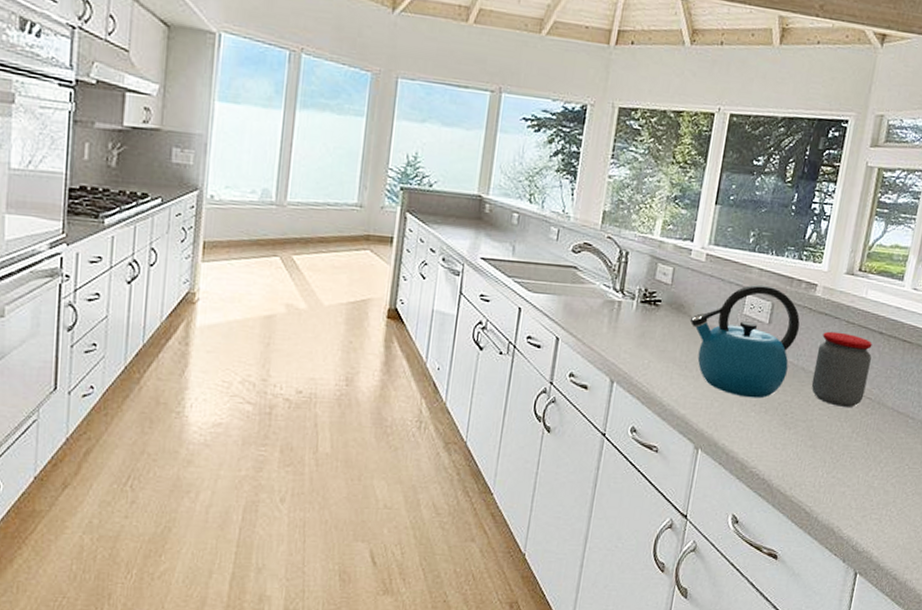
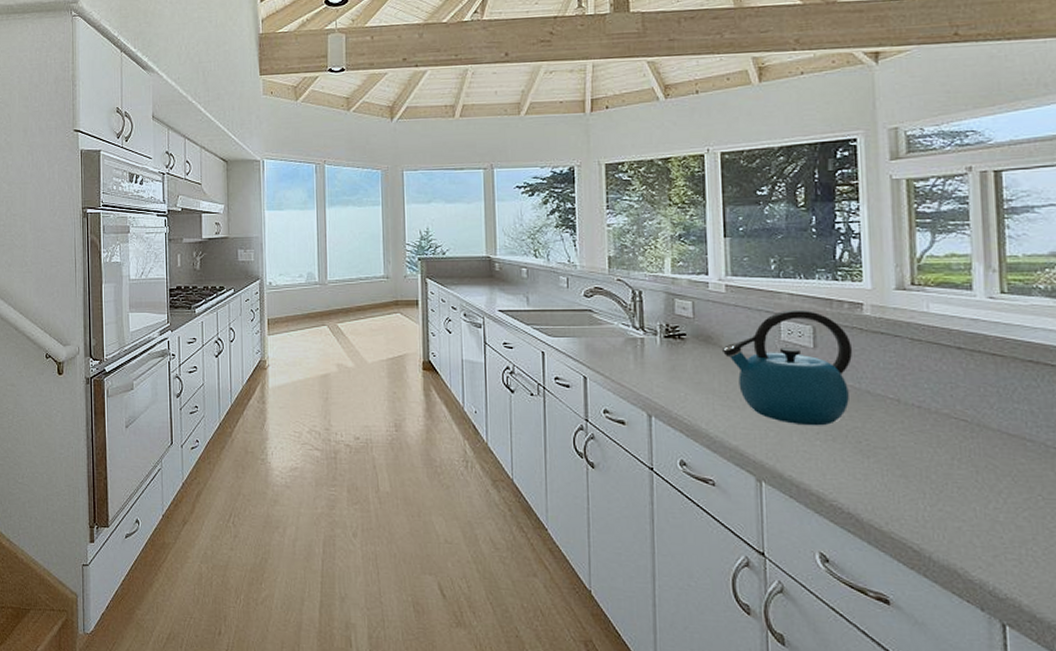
jar: present [811,331,873,407] -> none [881,350,956,431]

